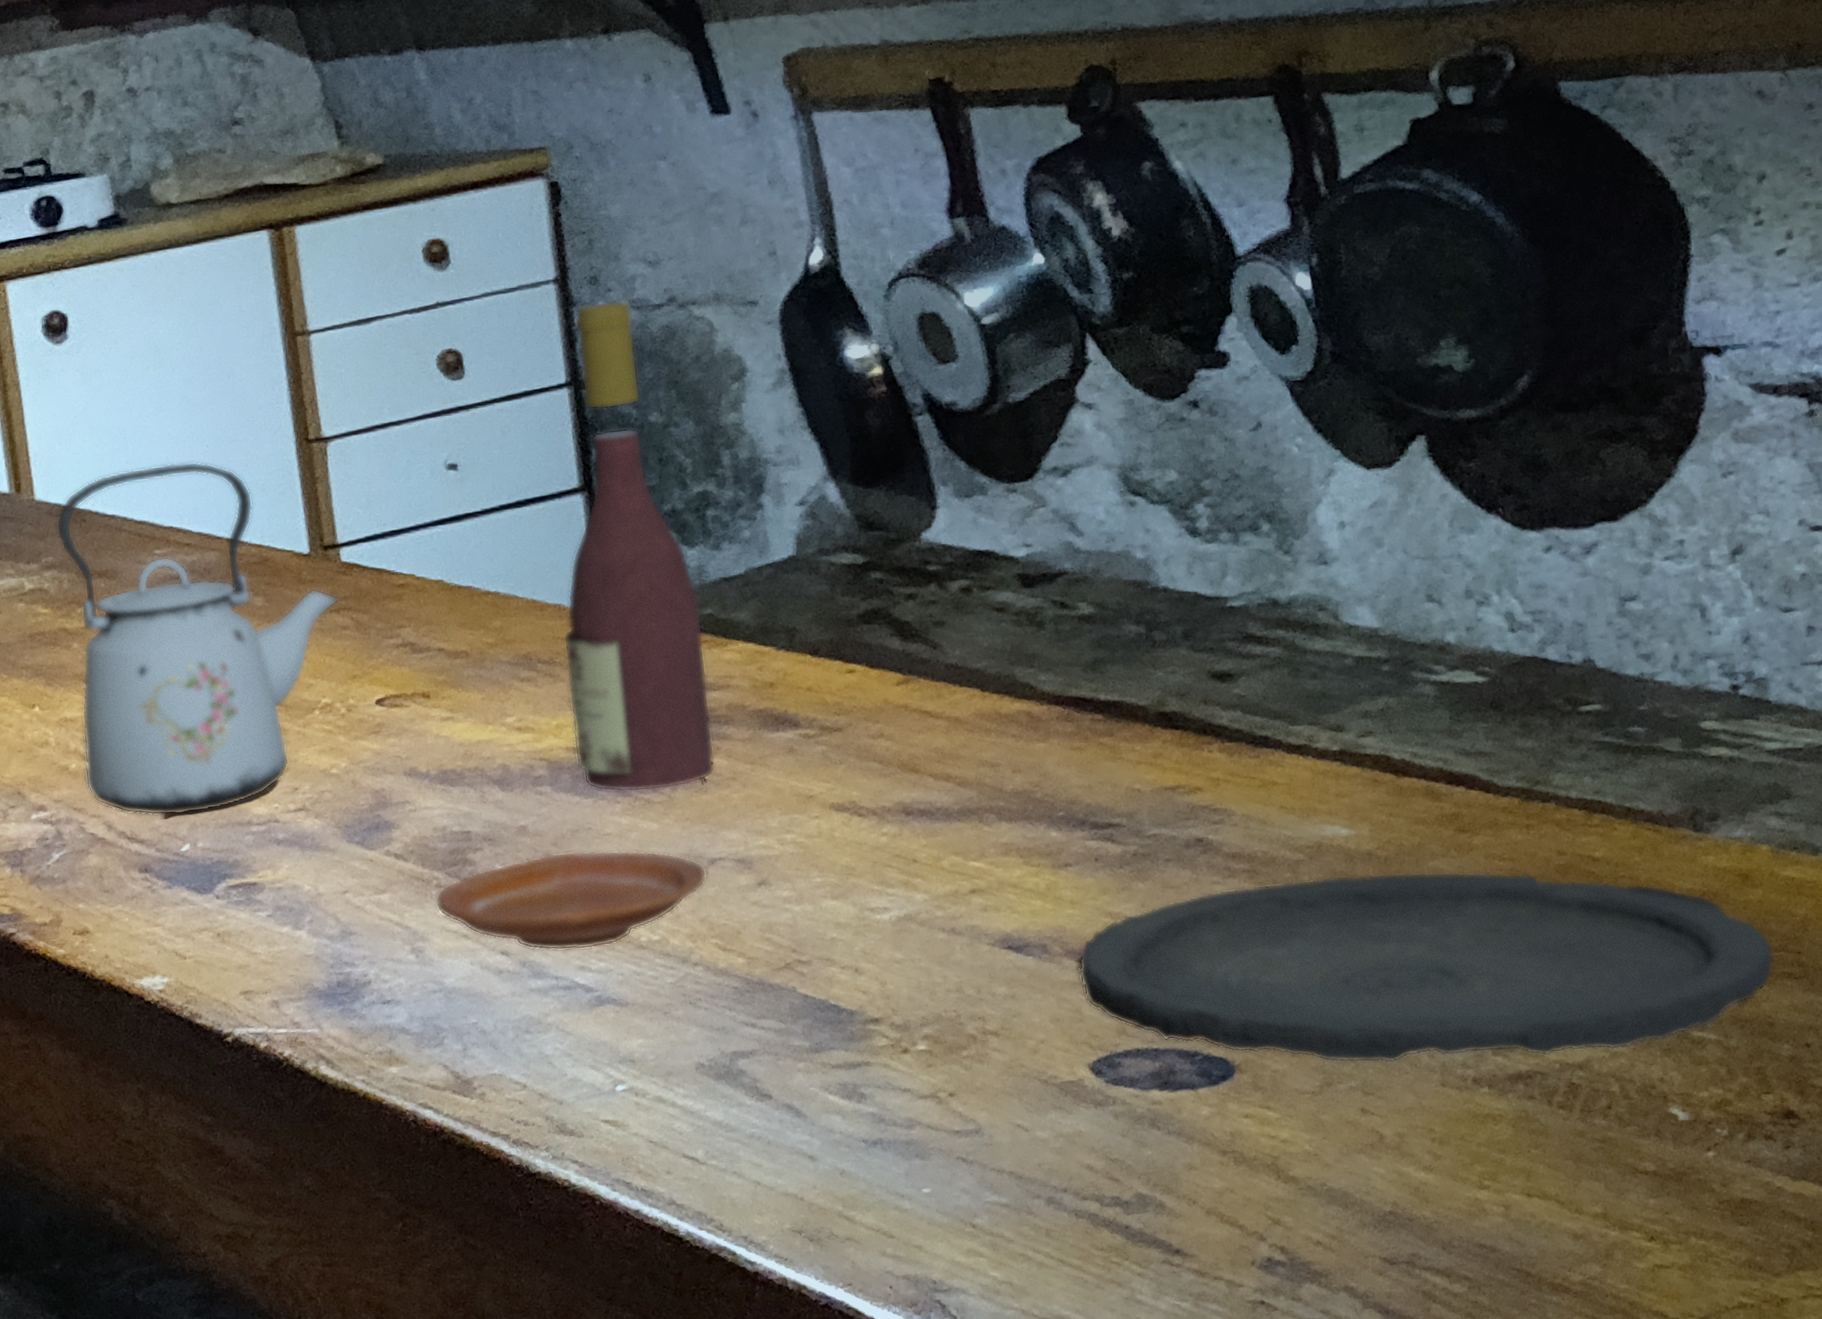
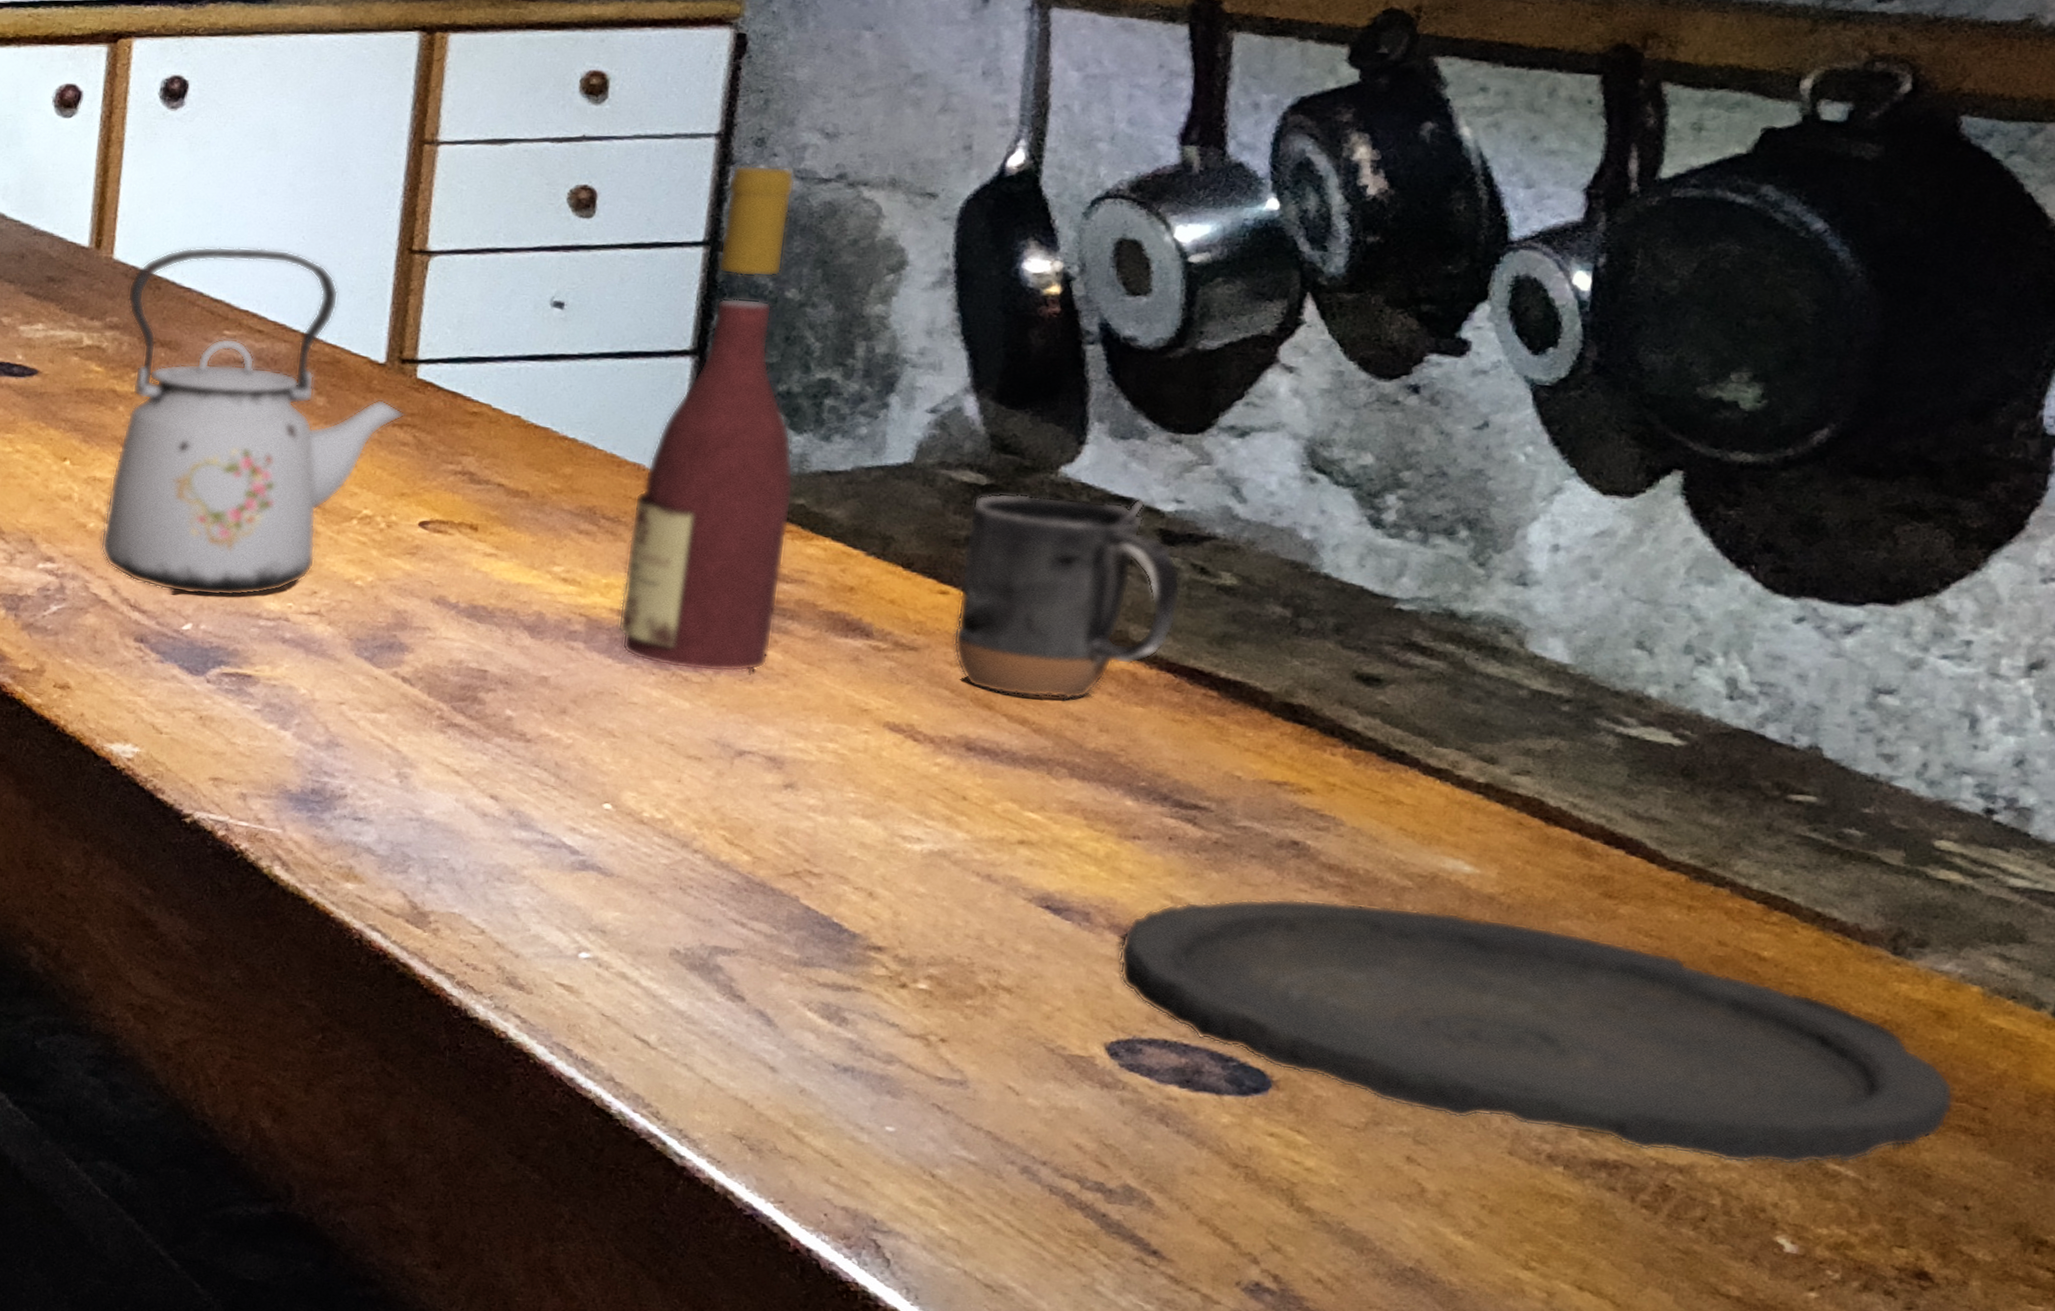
plate: present [435,850,707,951] -> none [433,710,732,814]
mug: none [855,550,1052,756] -> present [952,493,1181,701]

